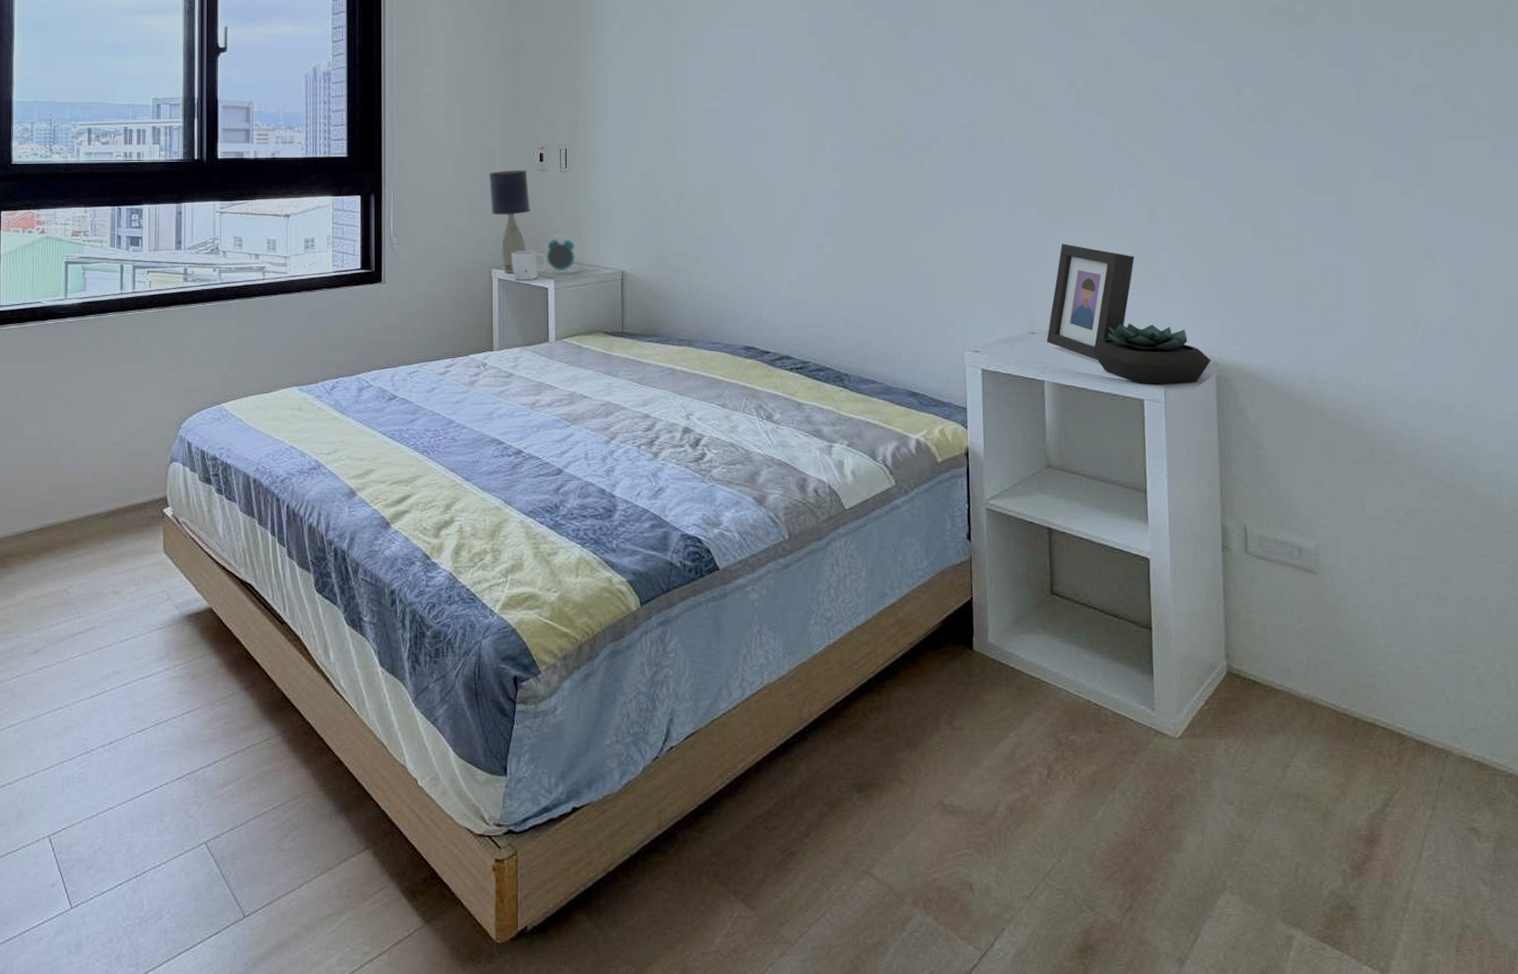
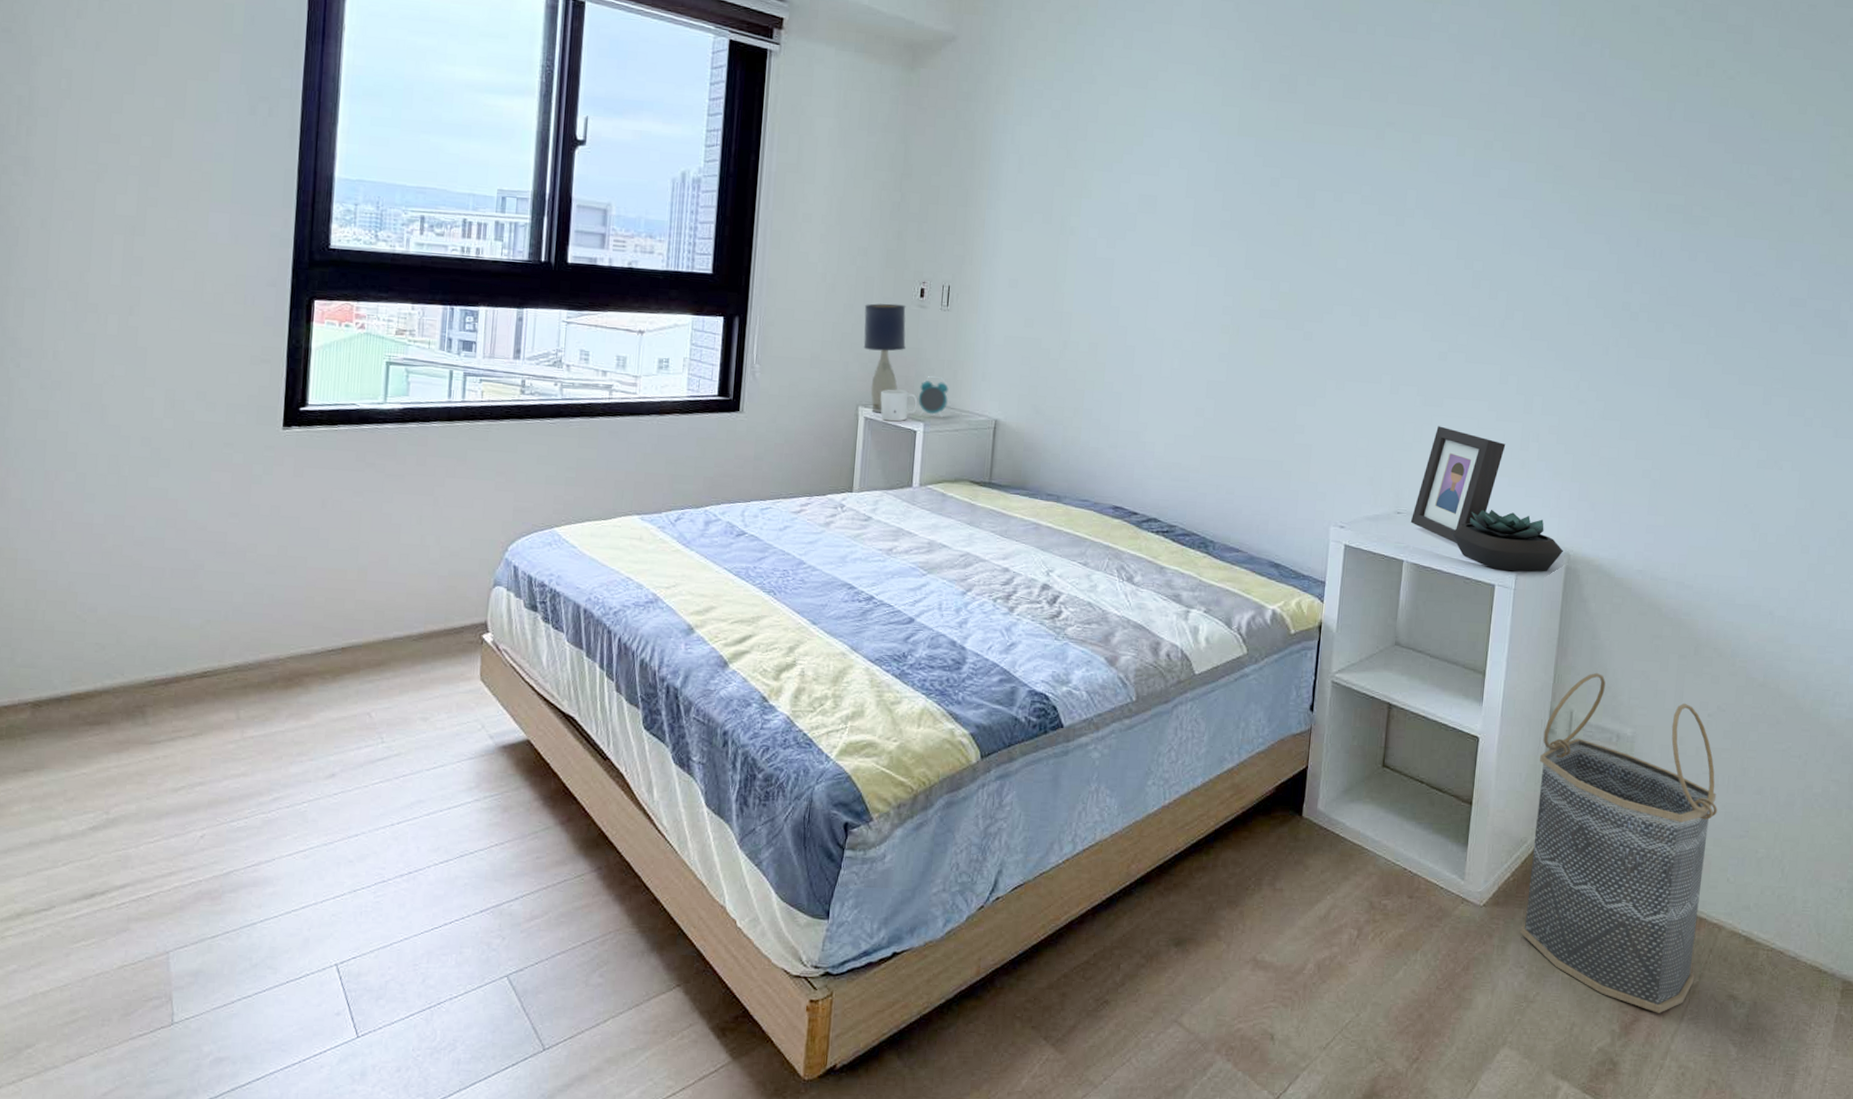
basket: none [1218,483,1427,850] -> present [1520,672,1718,1013]

